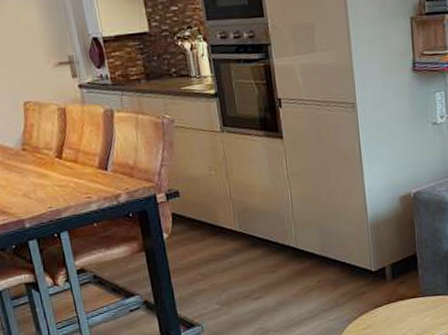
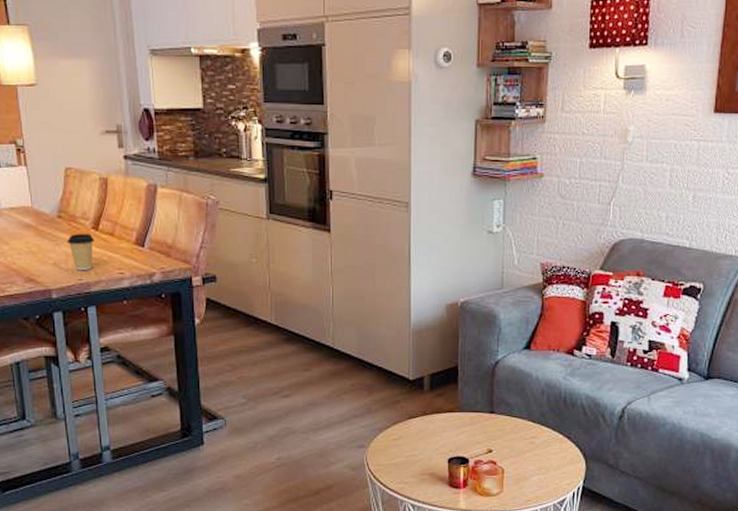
coffee cup: none [34,163,61,199] -> present [67,234,94,271]

